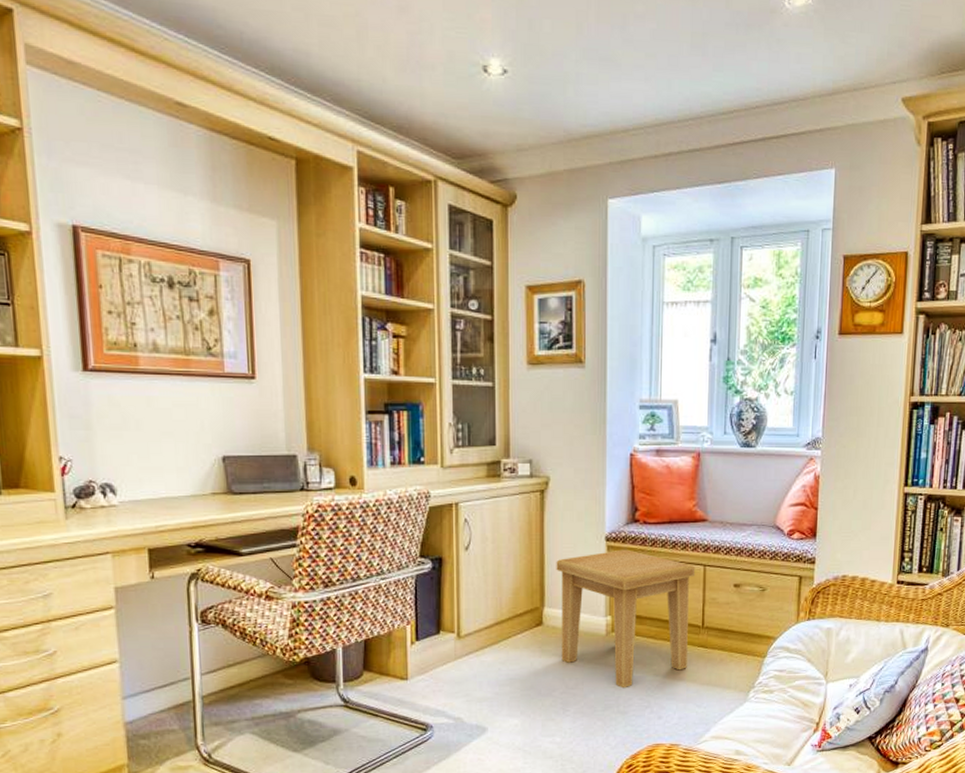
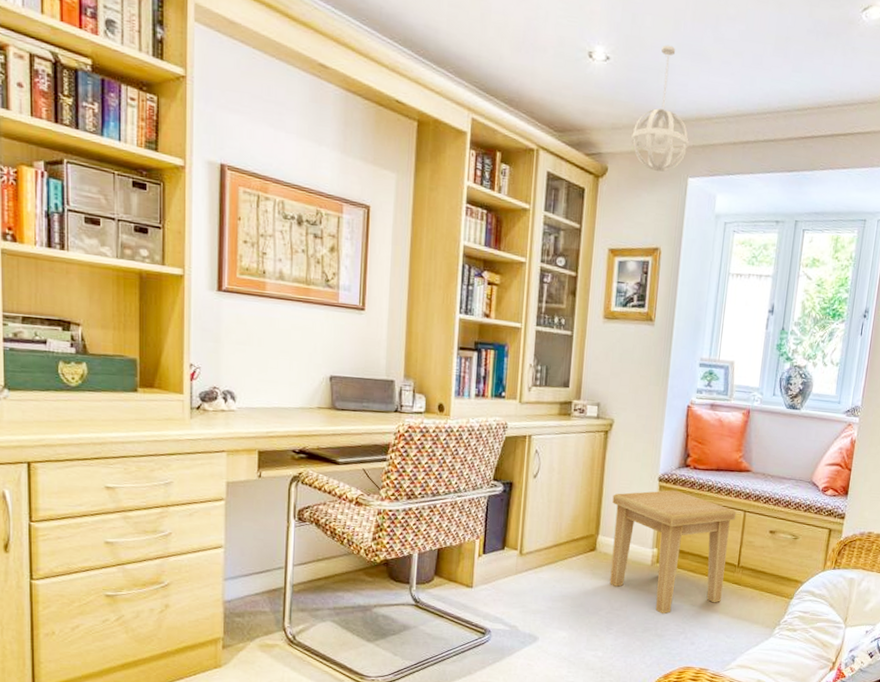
pendant light: none [540,51,605,196] -> present [631,45,689,172]

